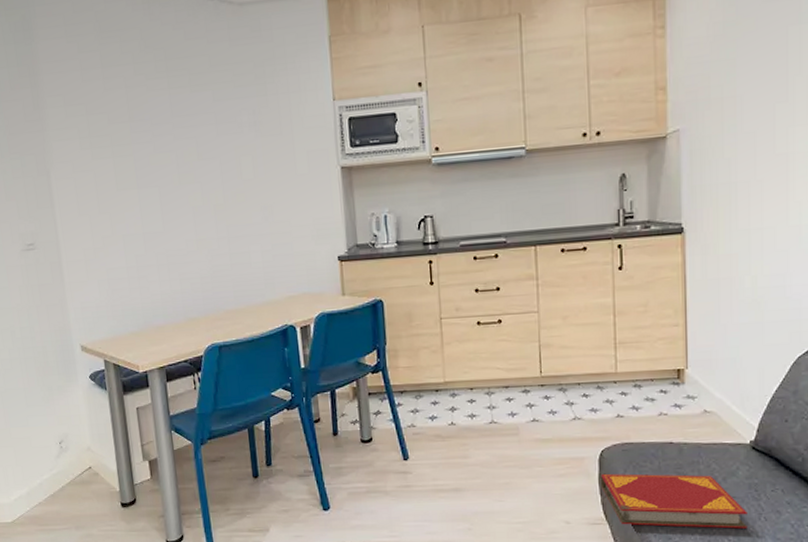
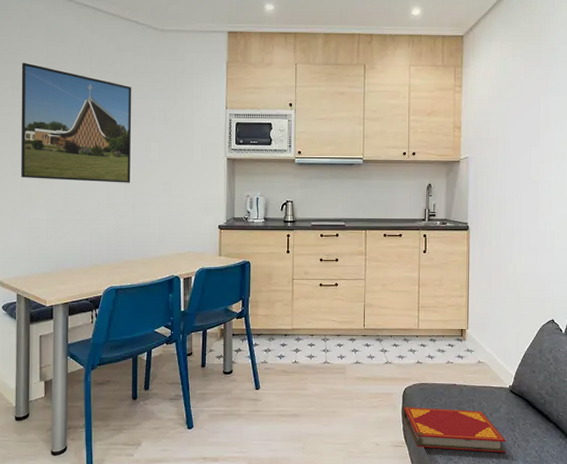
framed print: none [71,70,222,218] -> present [21,62,132,183]

